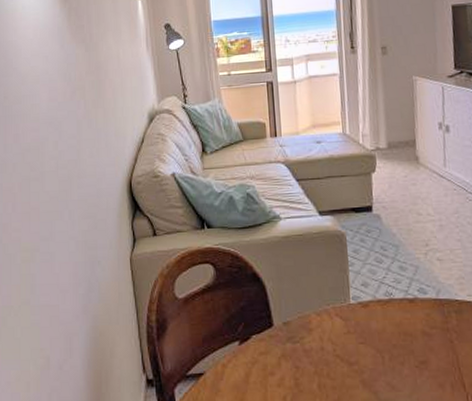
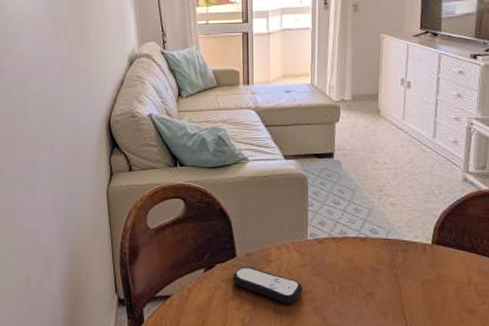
remote control: none [271,336,349,377] -> present [233,266,303,304]

